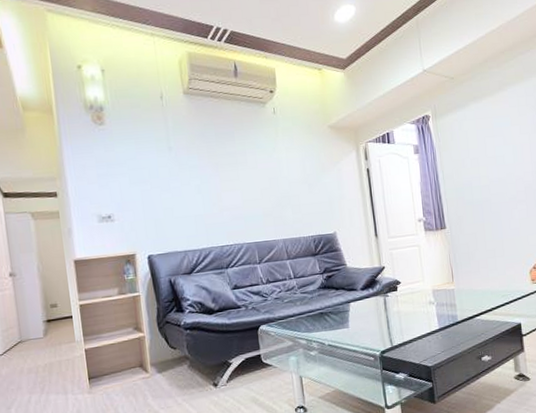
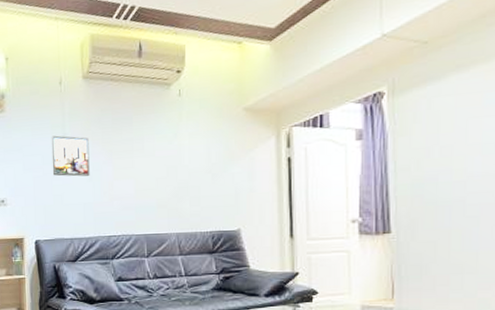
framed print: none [156,149,198,190] -> present [51,135,90,177]

